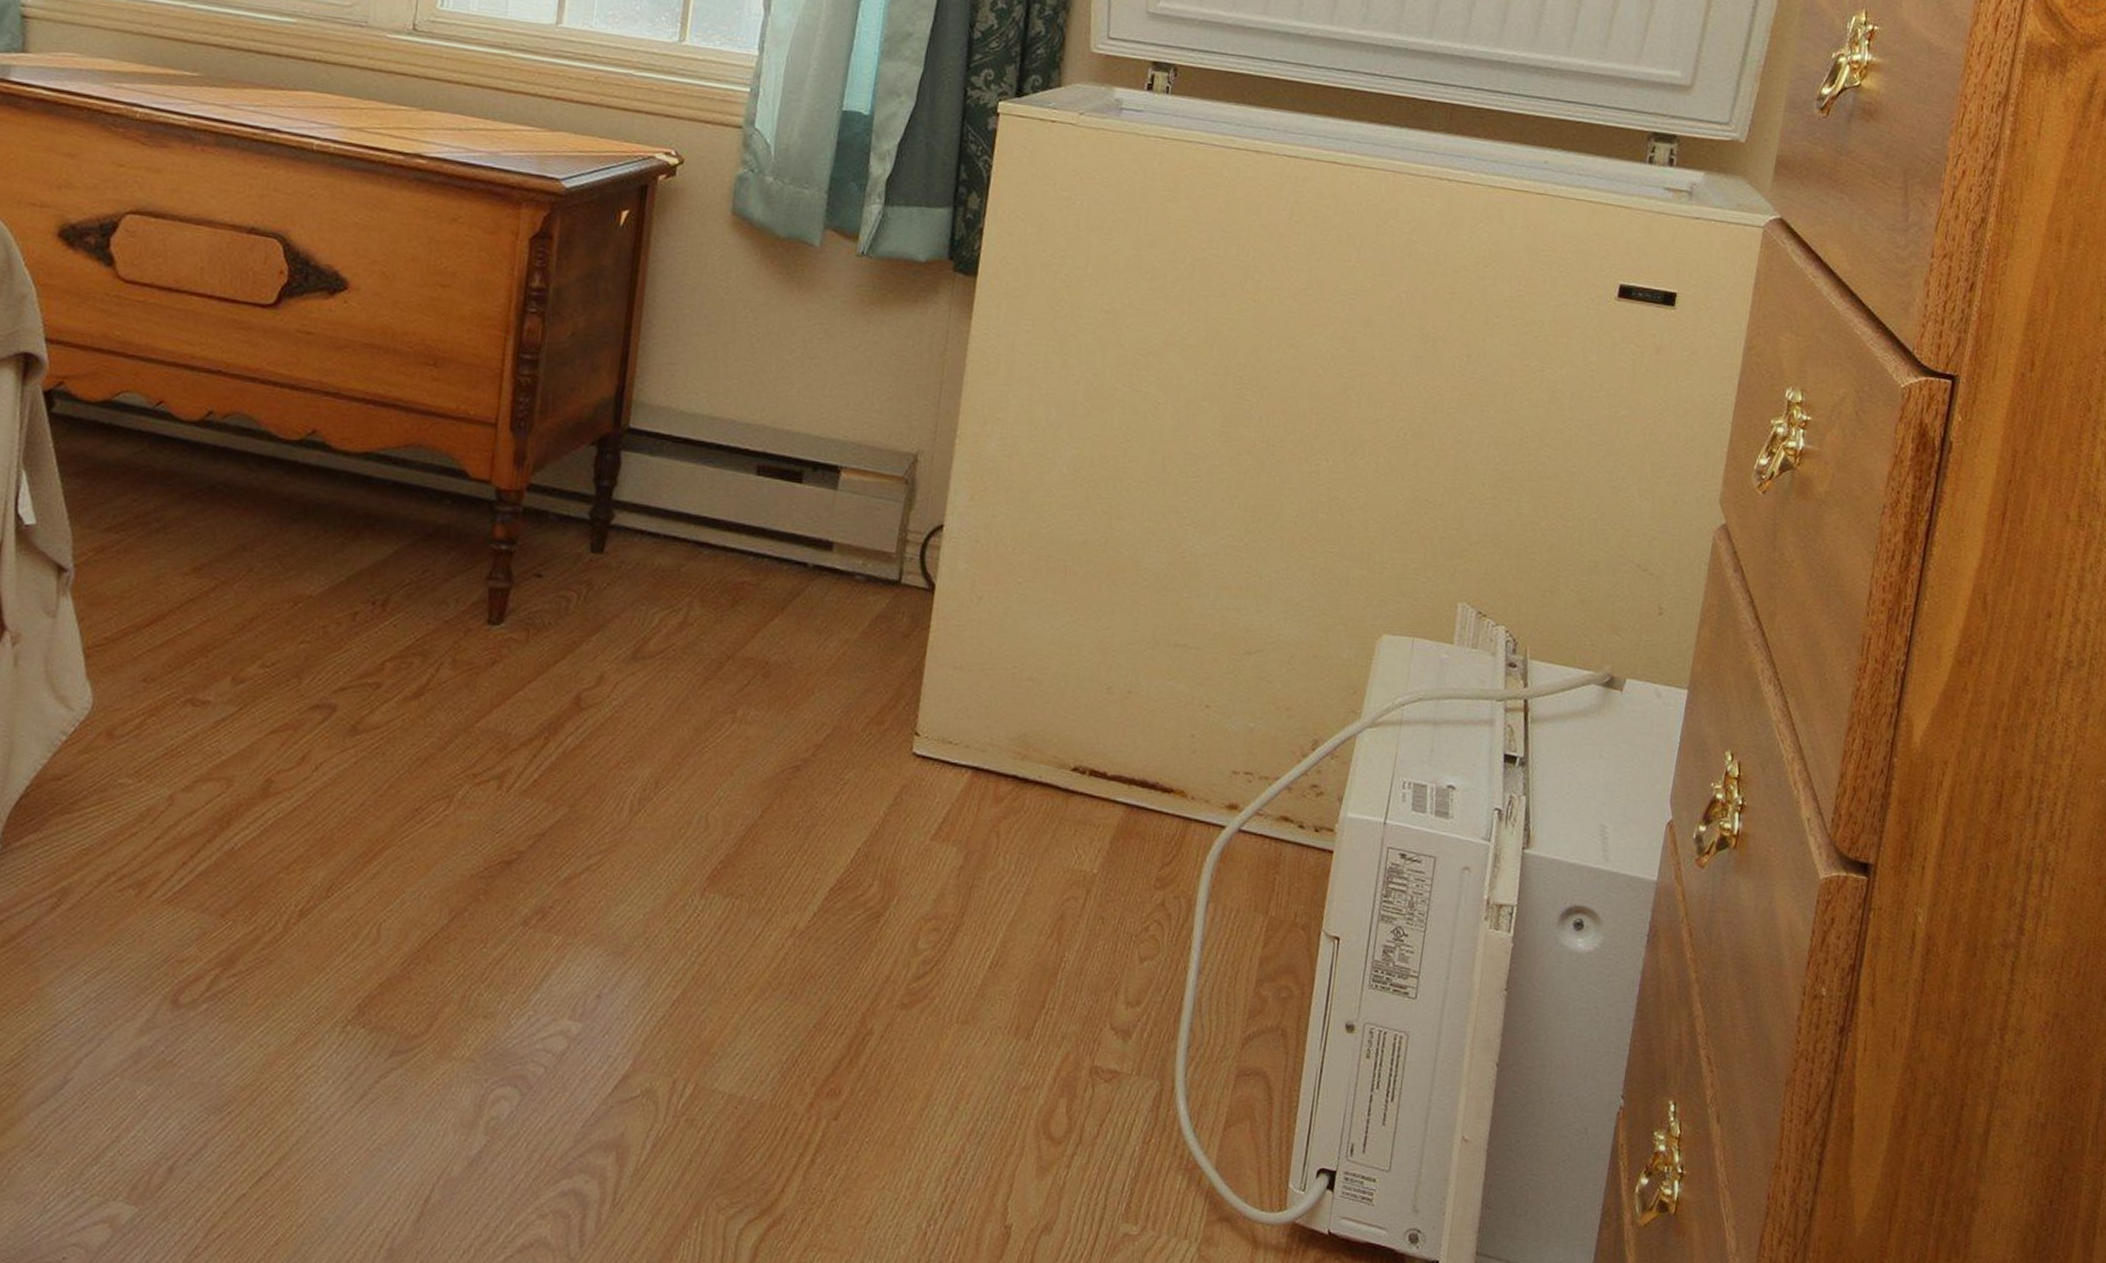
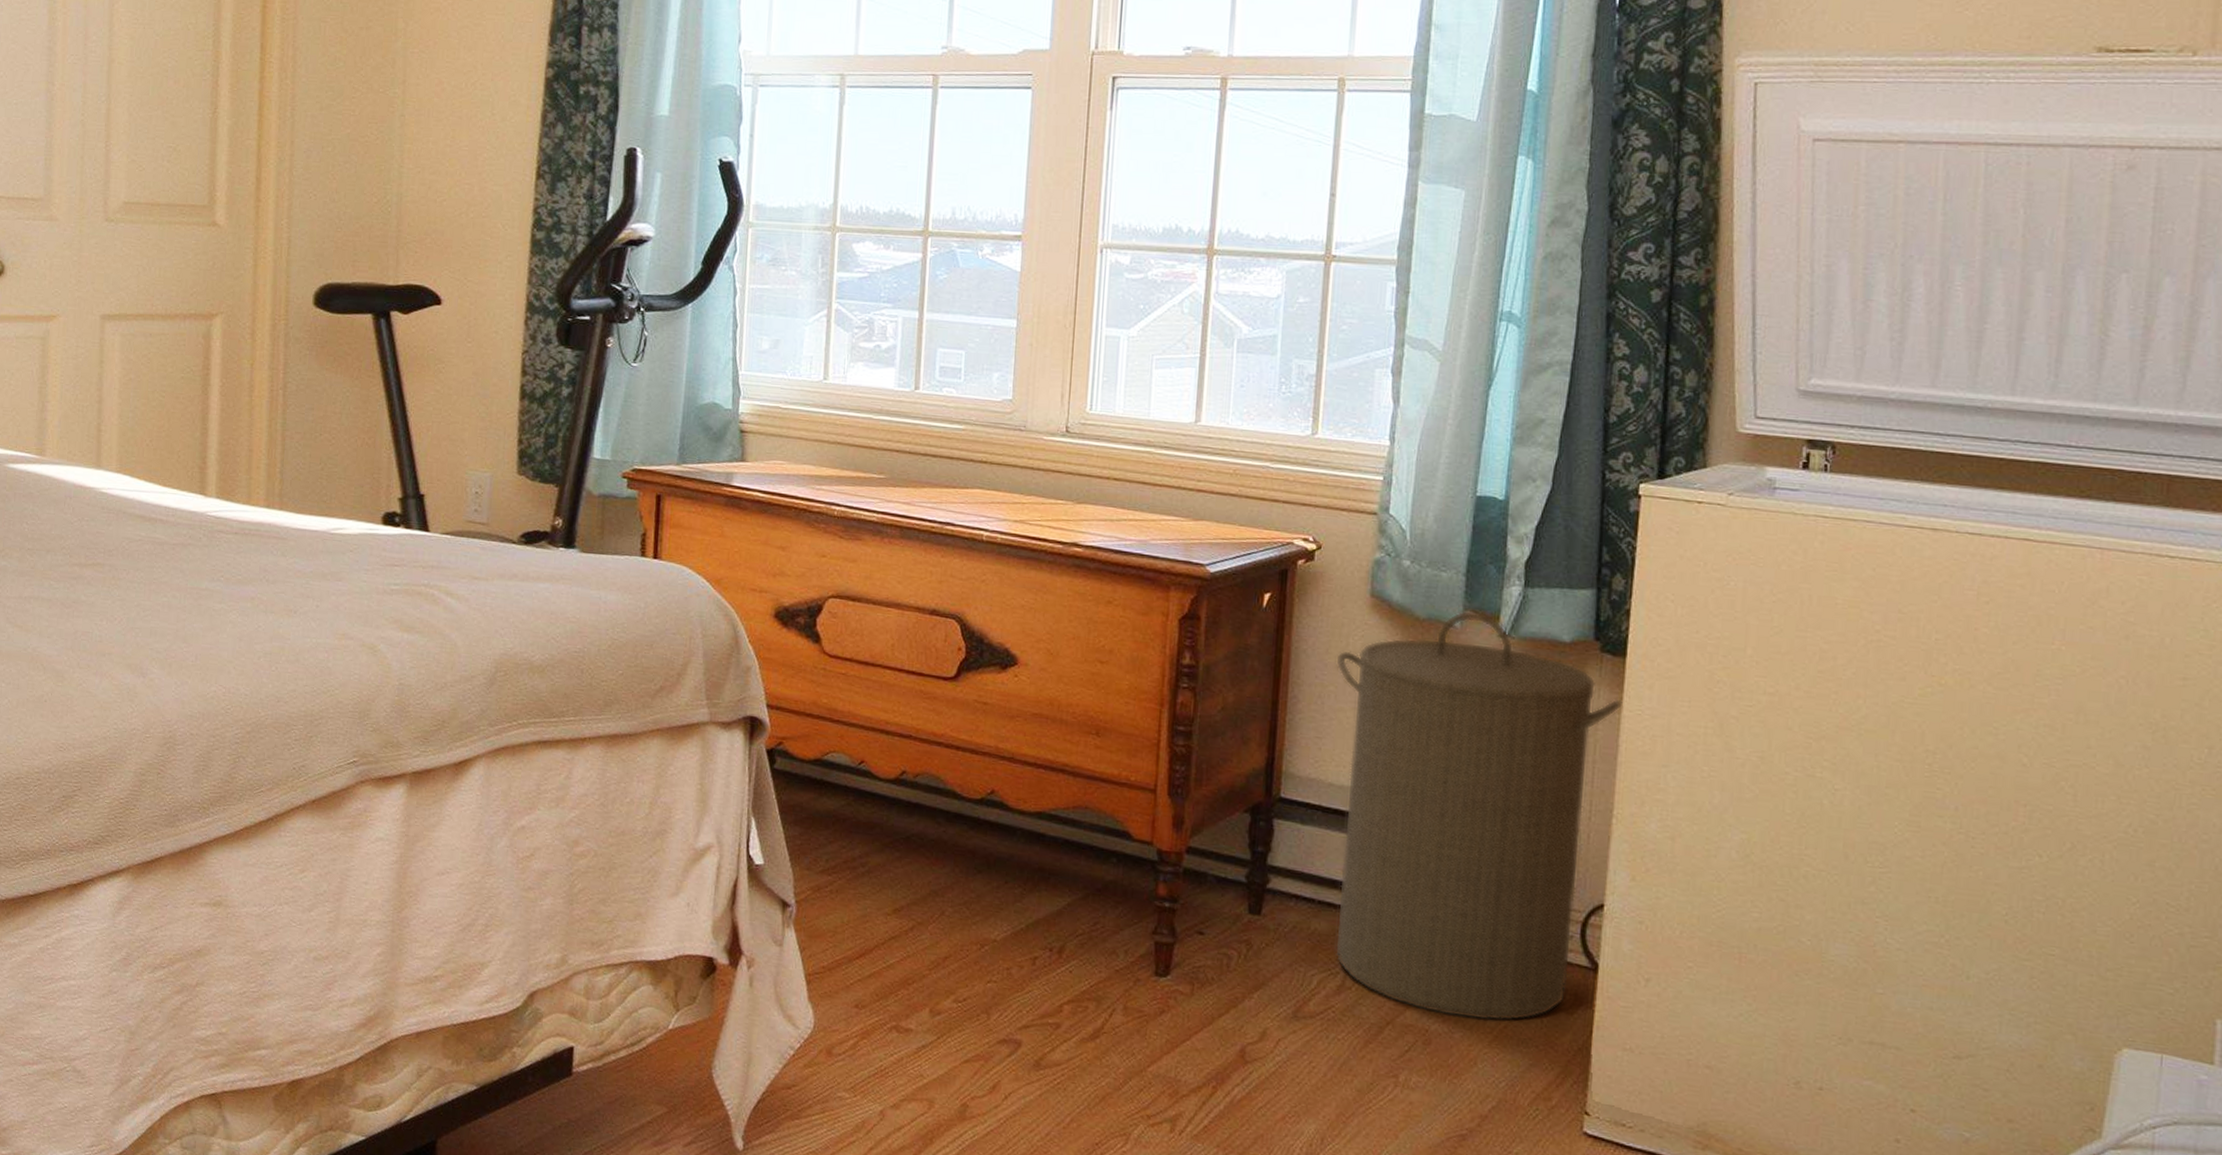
laundry hamper: none [678,229,971,649] -> present [1334,610,1622,1022]

